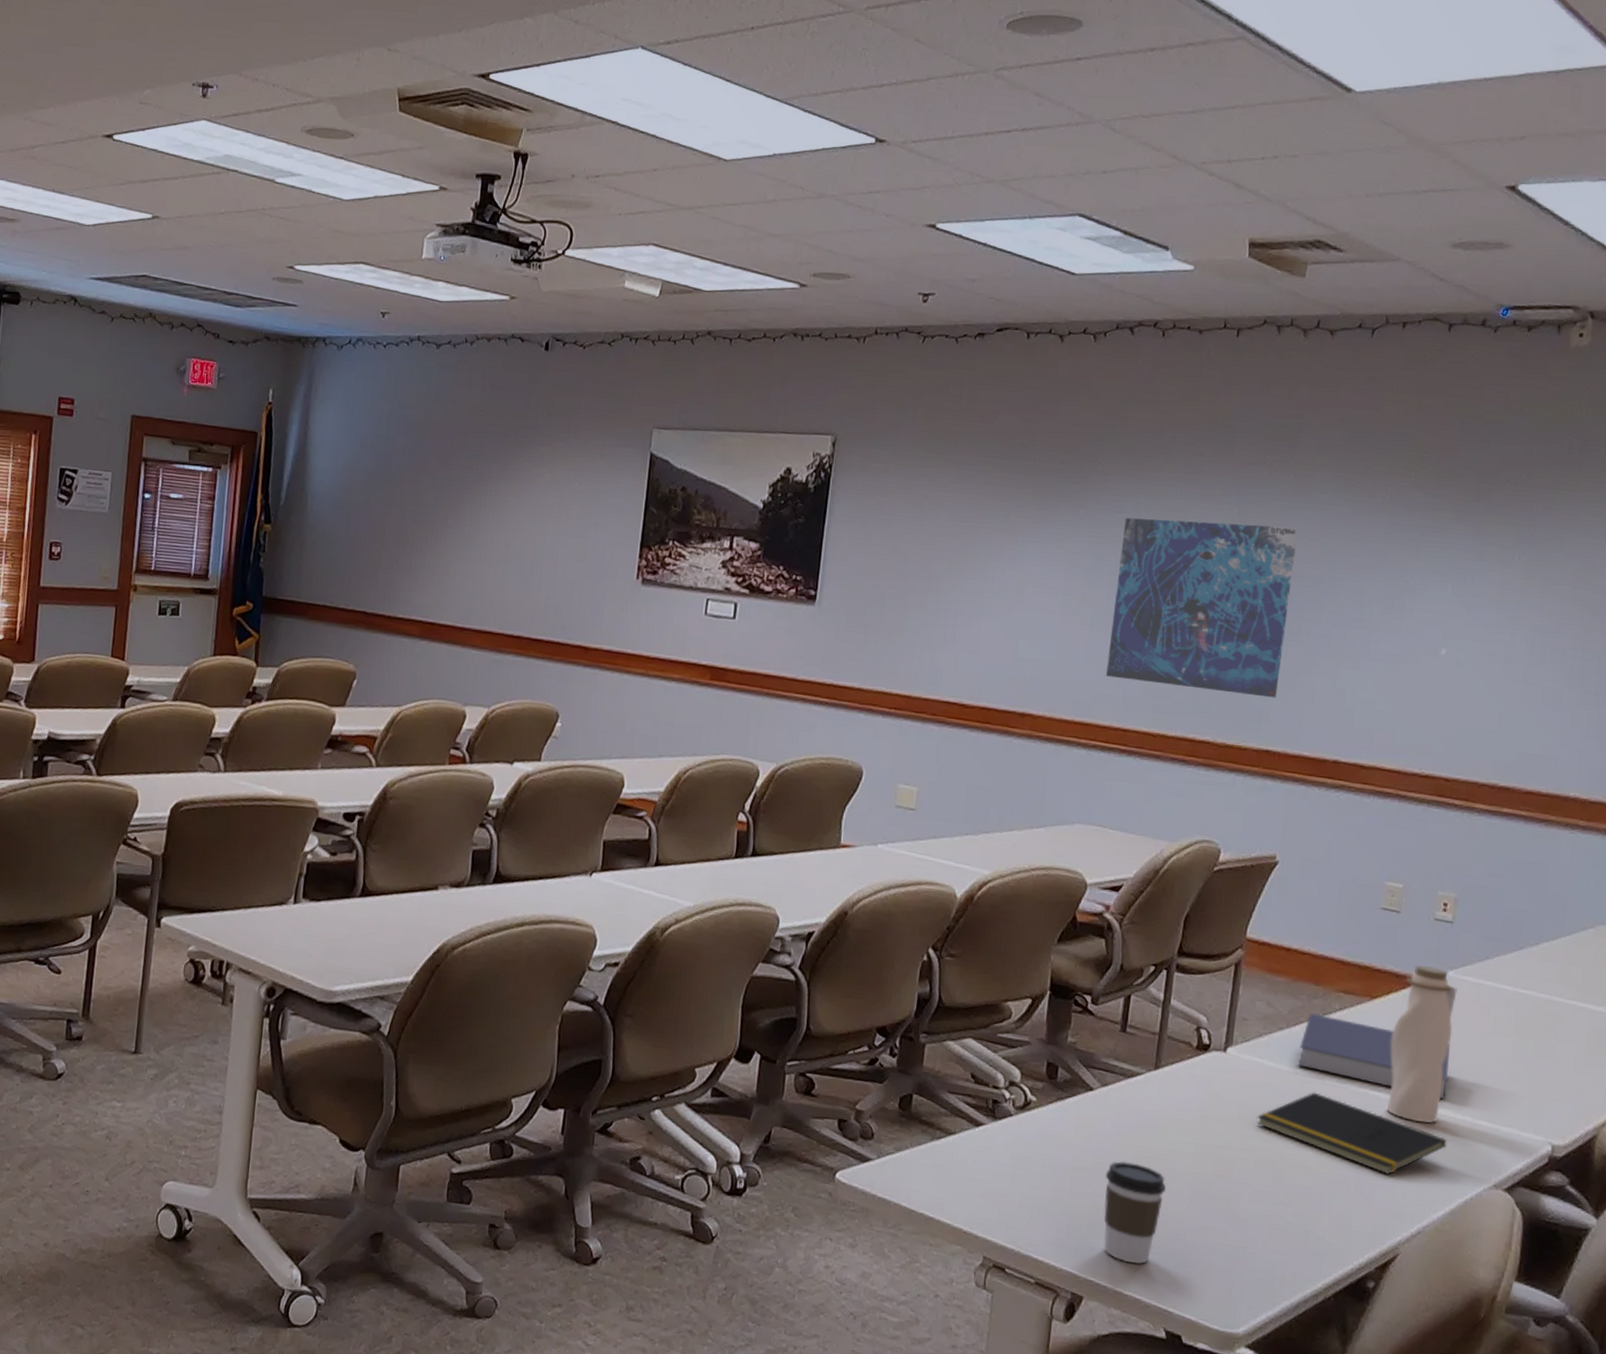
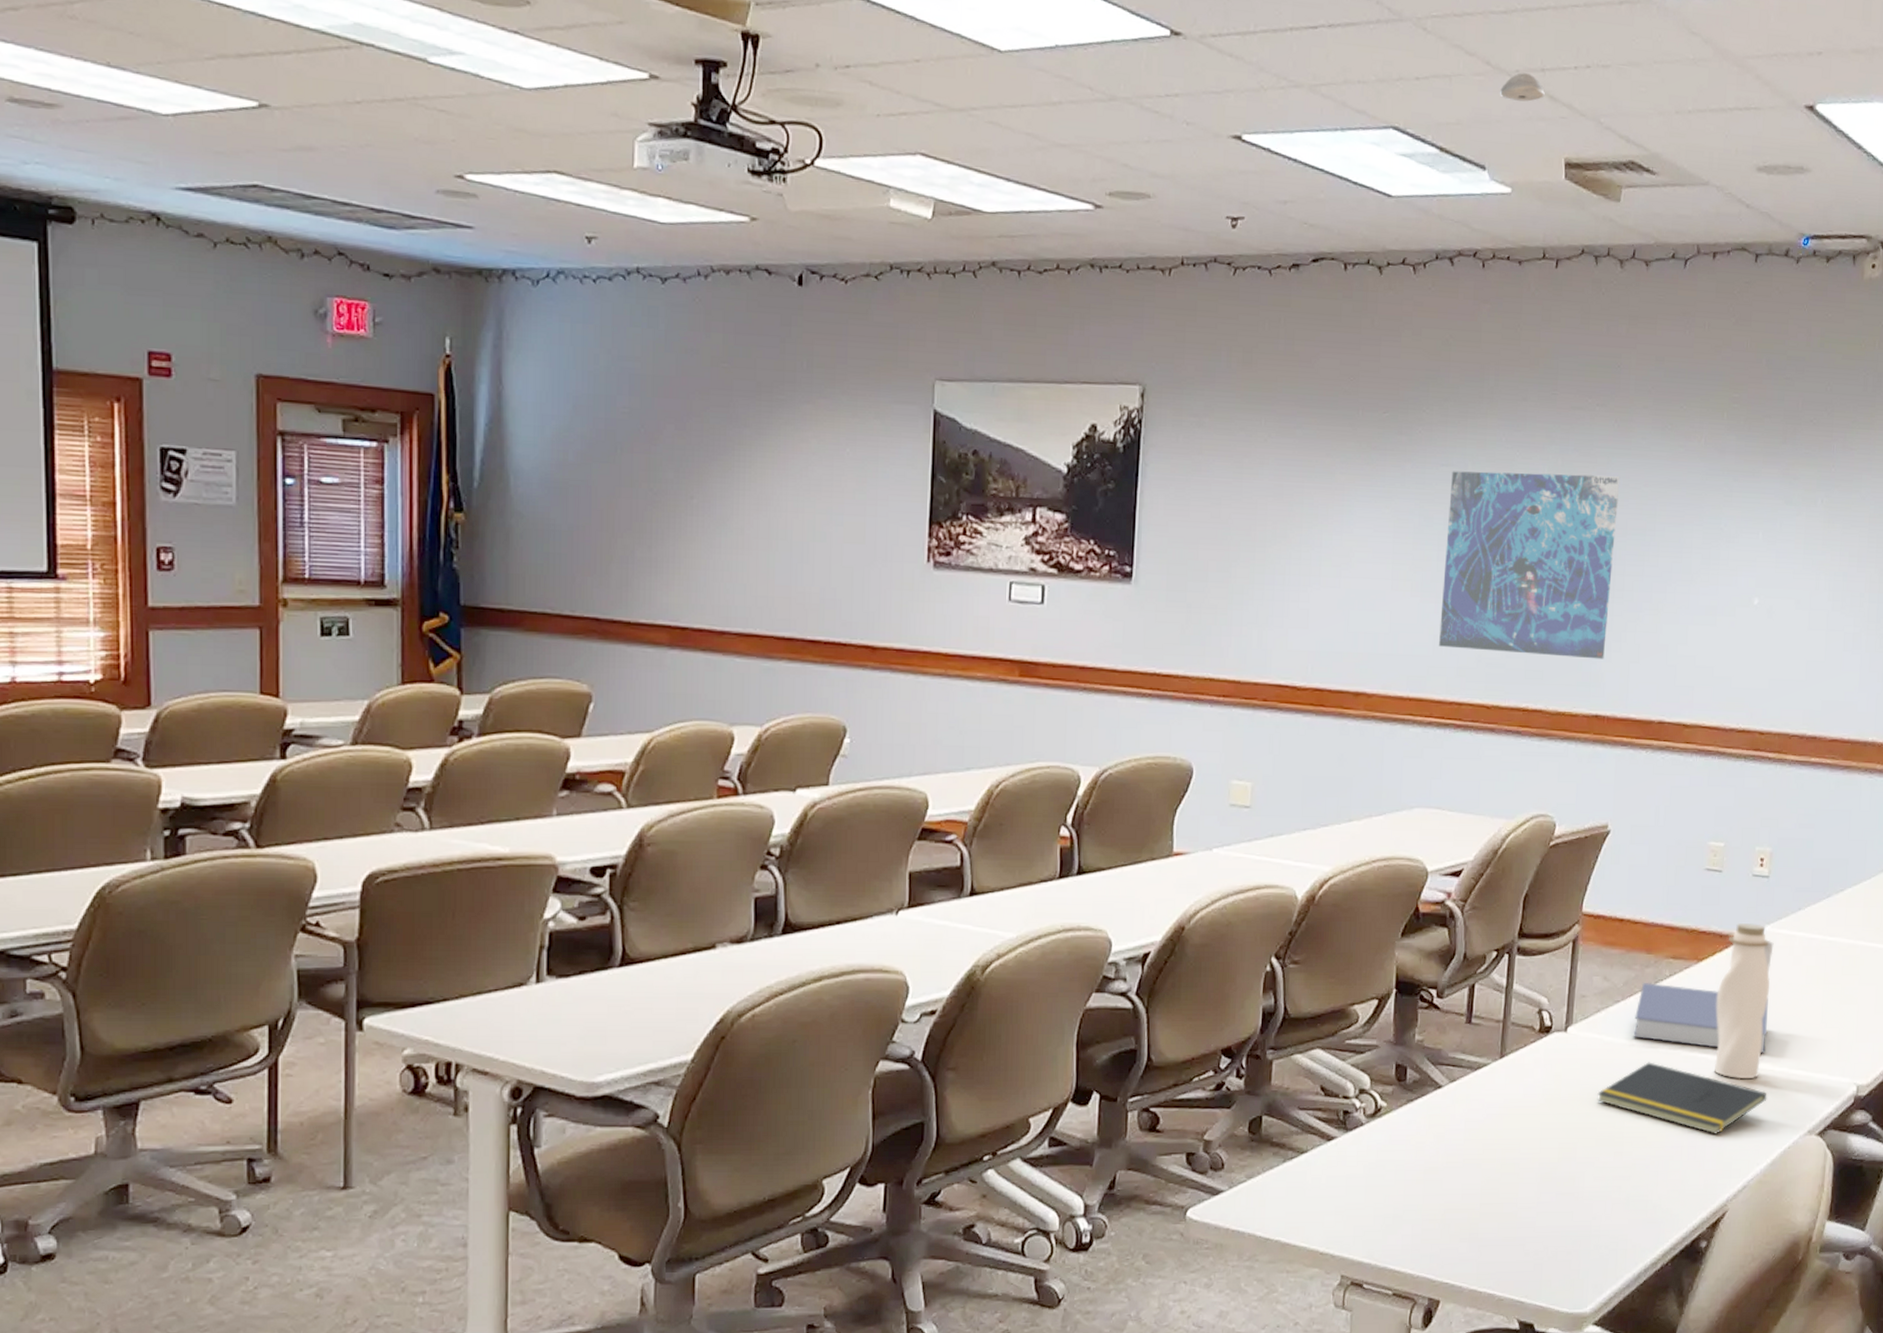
coffee cup: present [1103,1160,1166,1264] -> none [1456,1156,1514,1260]
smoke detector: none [1184,164,1231,190] -> present [1499,72,1545,102]

